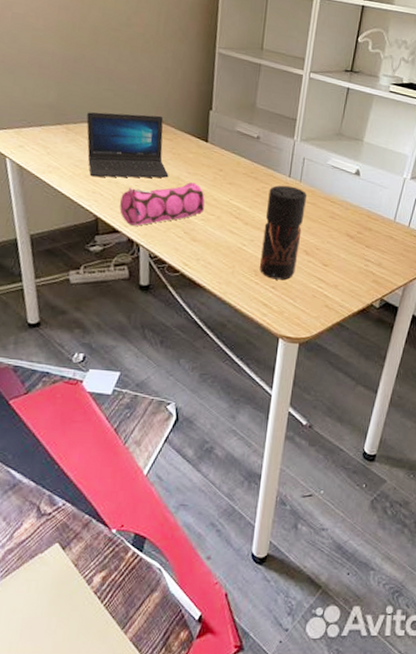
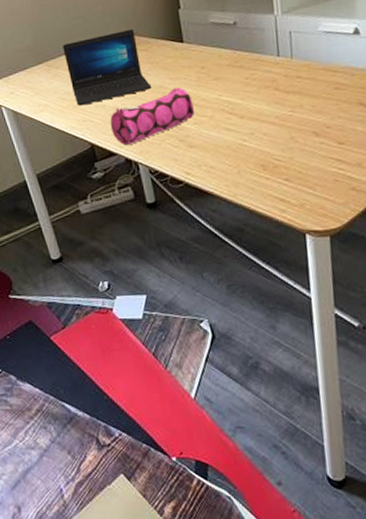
pepper grinder: present [260,185,307,280] -> none [259,65,308,171]

